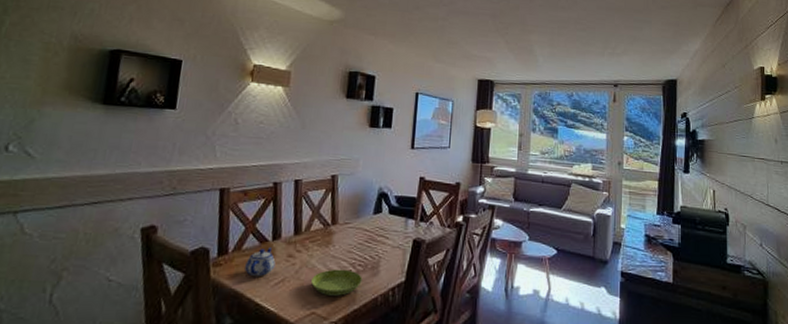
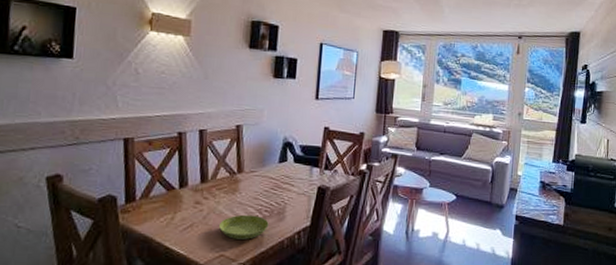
teapot: present [245,246,276,277] -> none [153,194,183,223]

